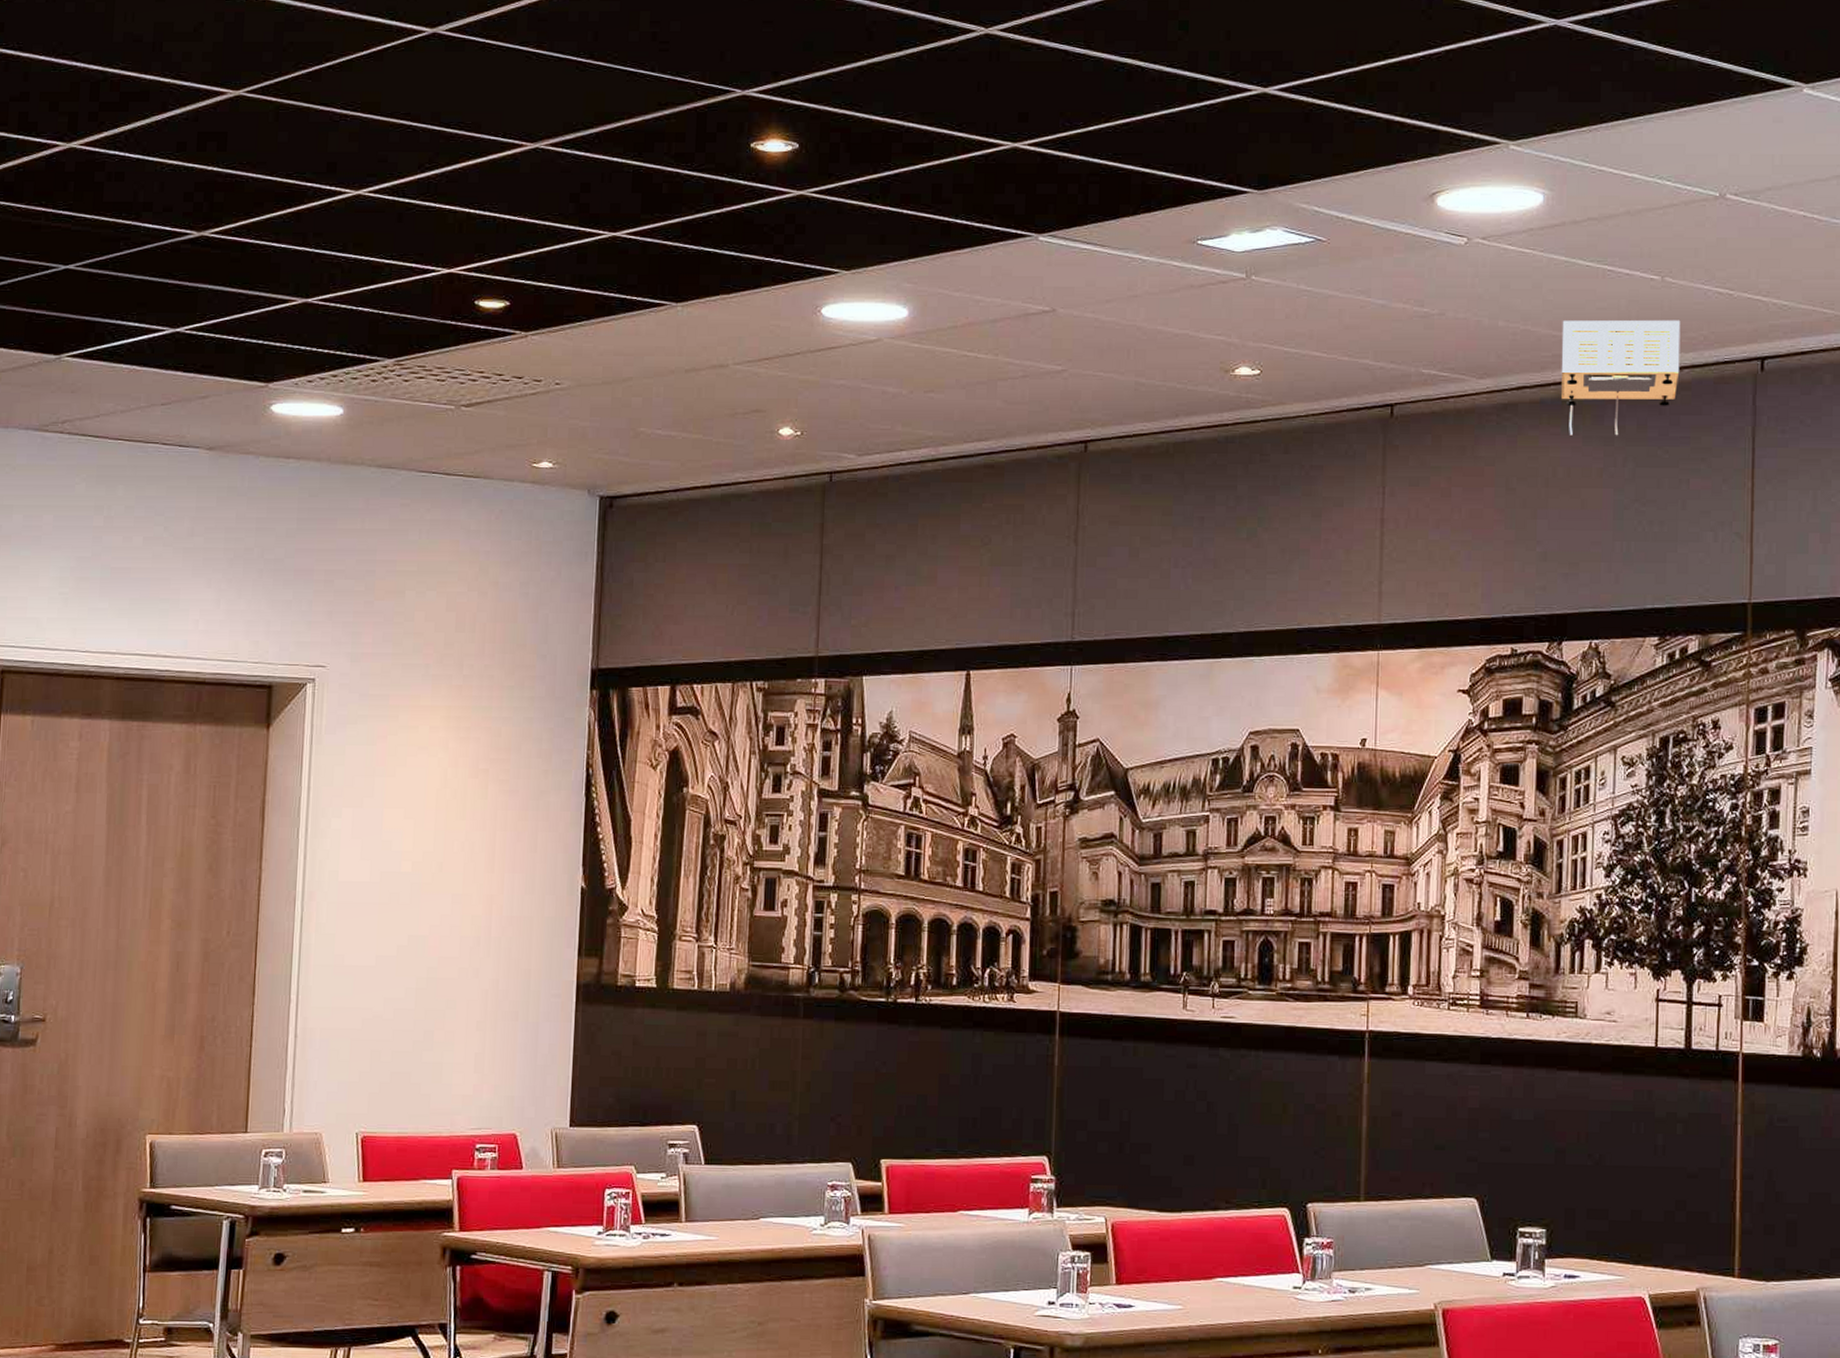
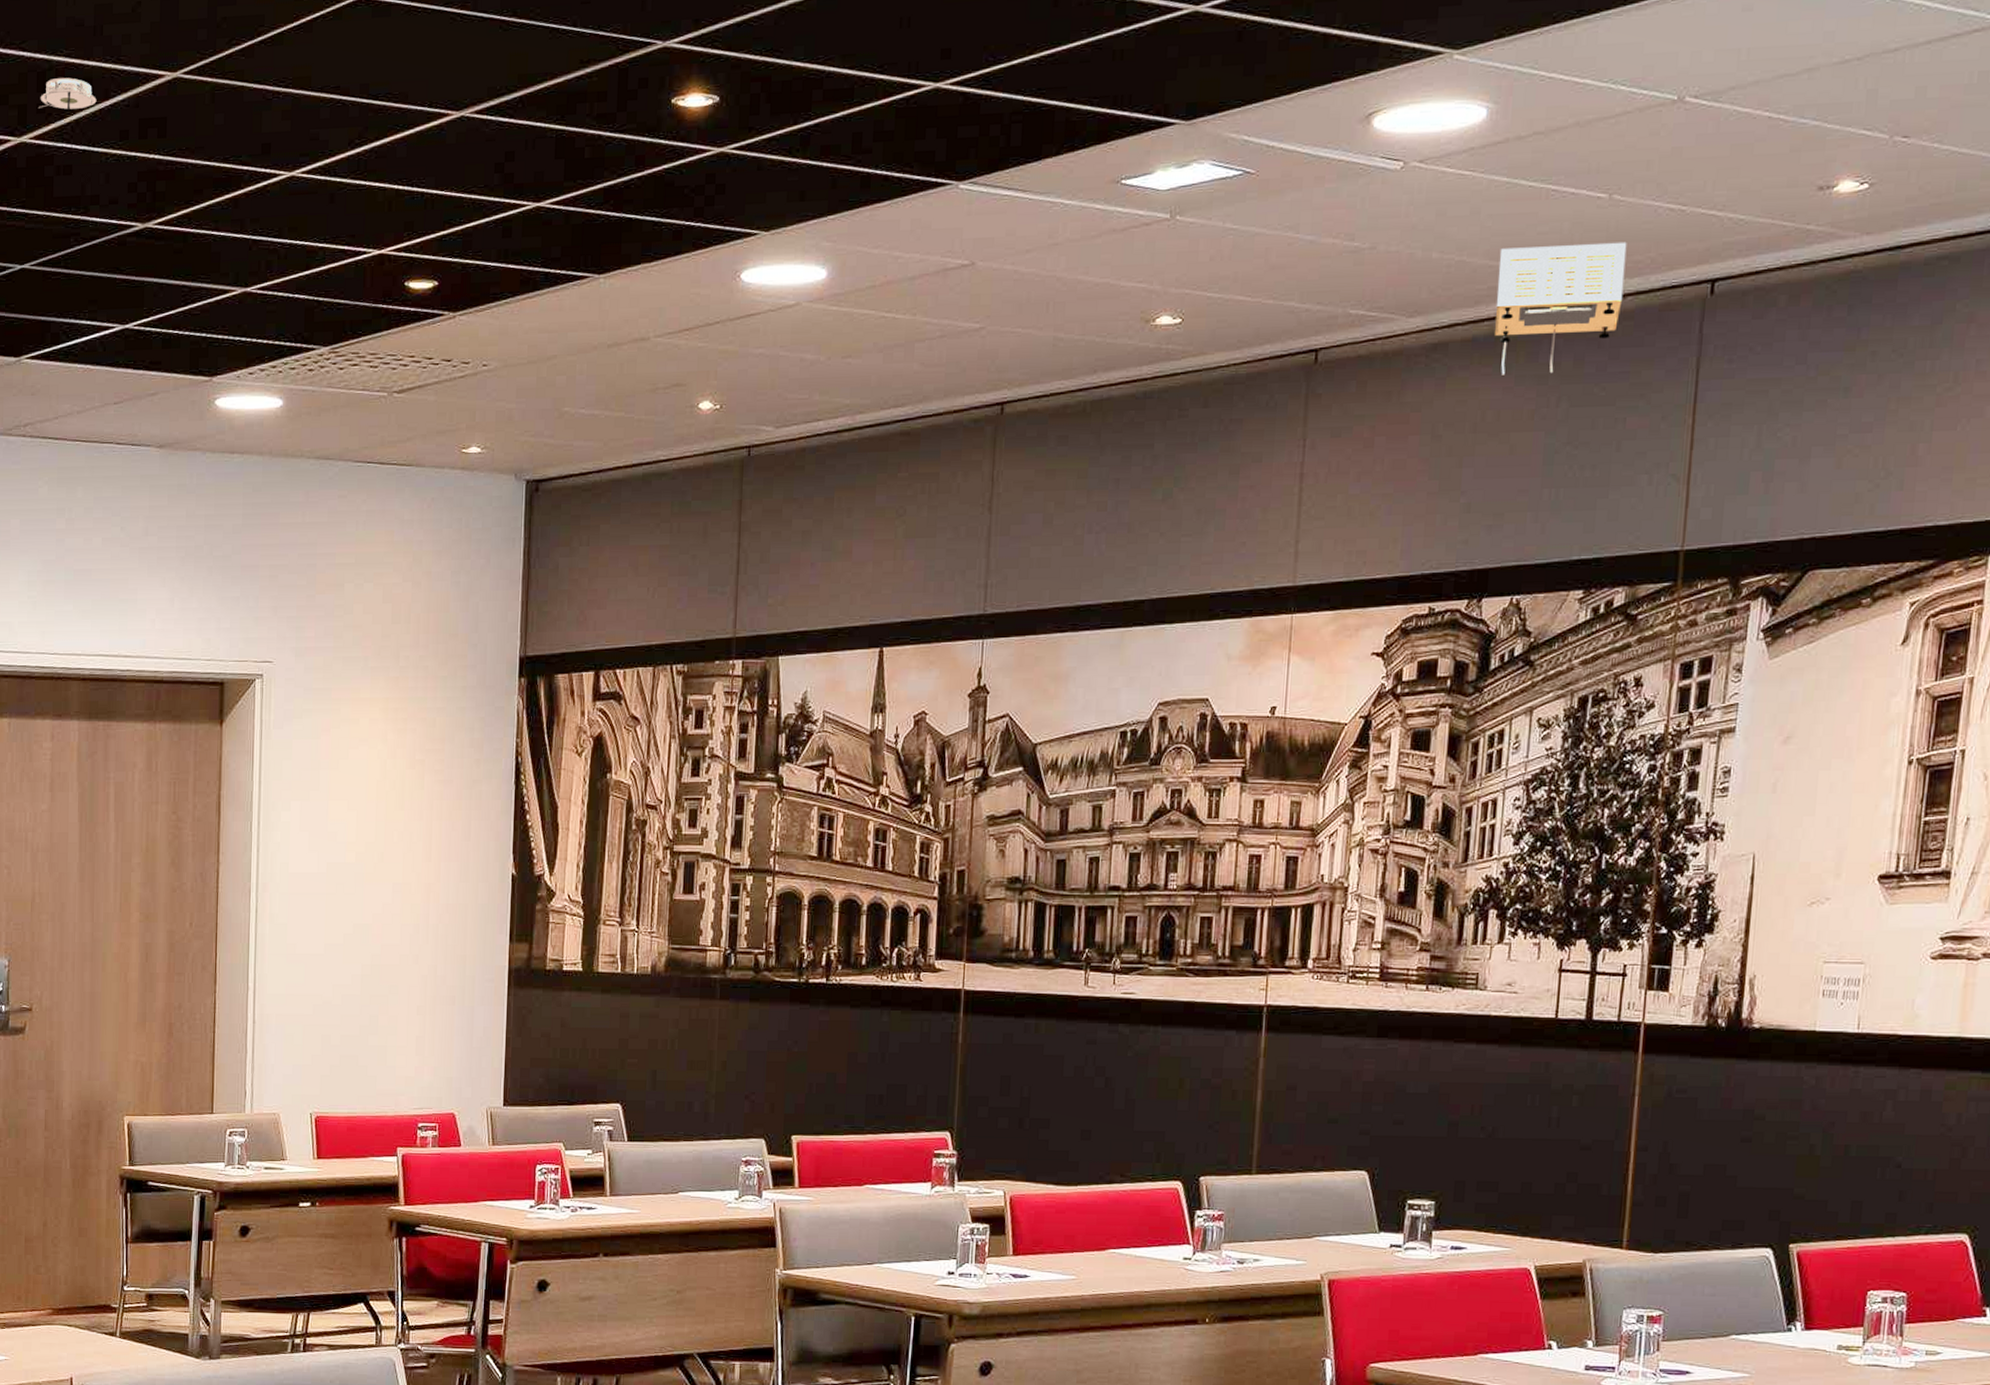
smoke detector: none [91,89,154,119] -> present [39,77,97,110]

